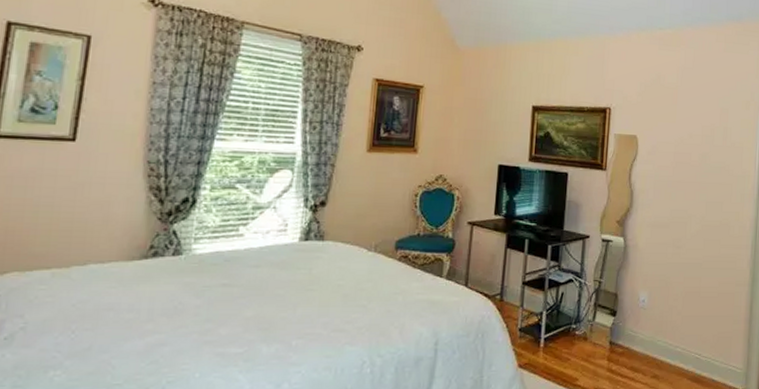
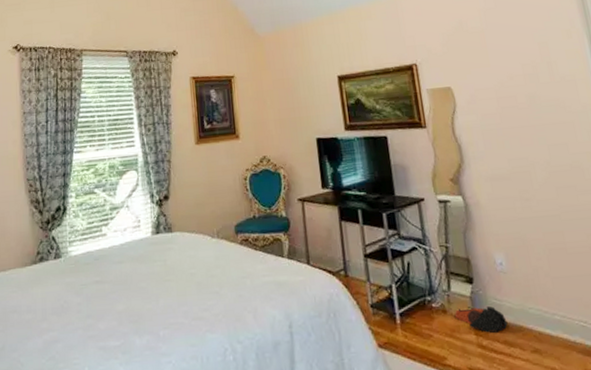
bag: none [593,336,637,360] -> present [454,306,508,333]

